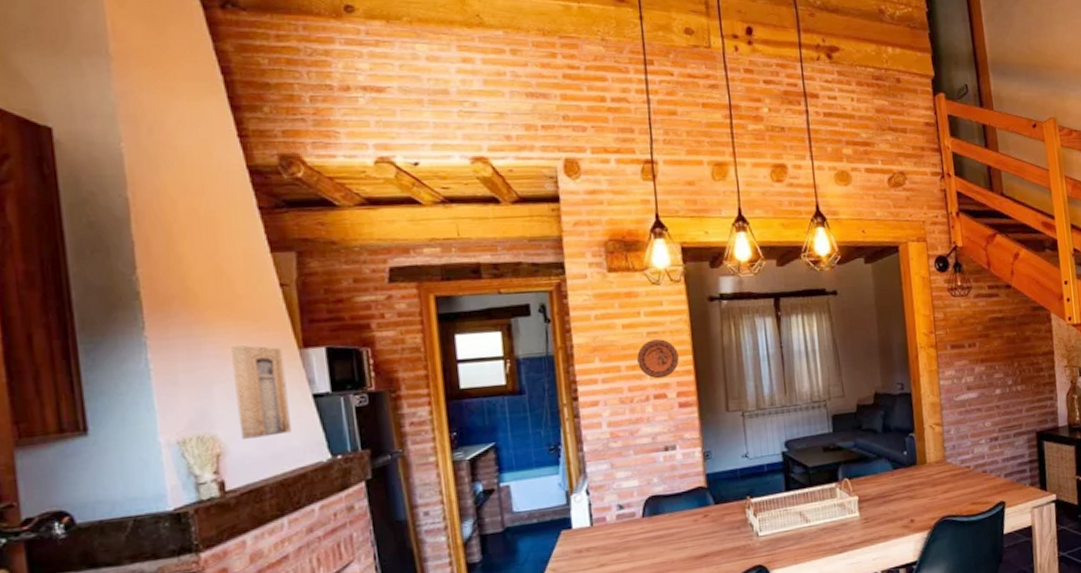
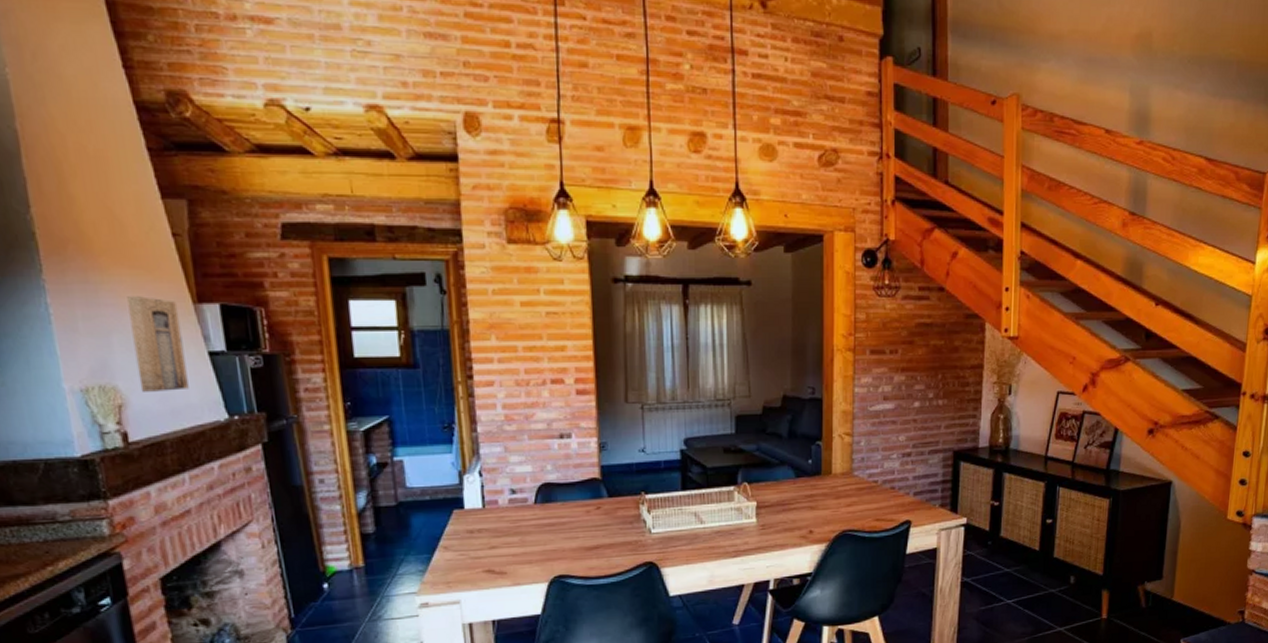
decorative plate: present [637,339,679,379] -> none [535,320,579,363]

